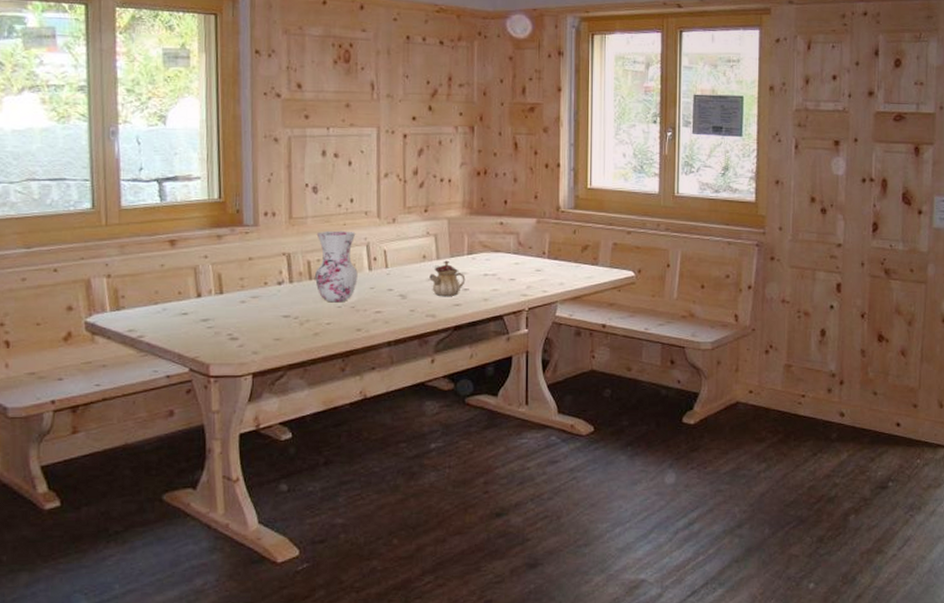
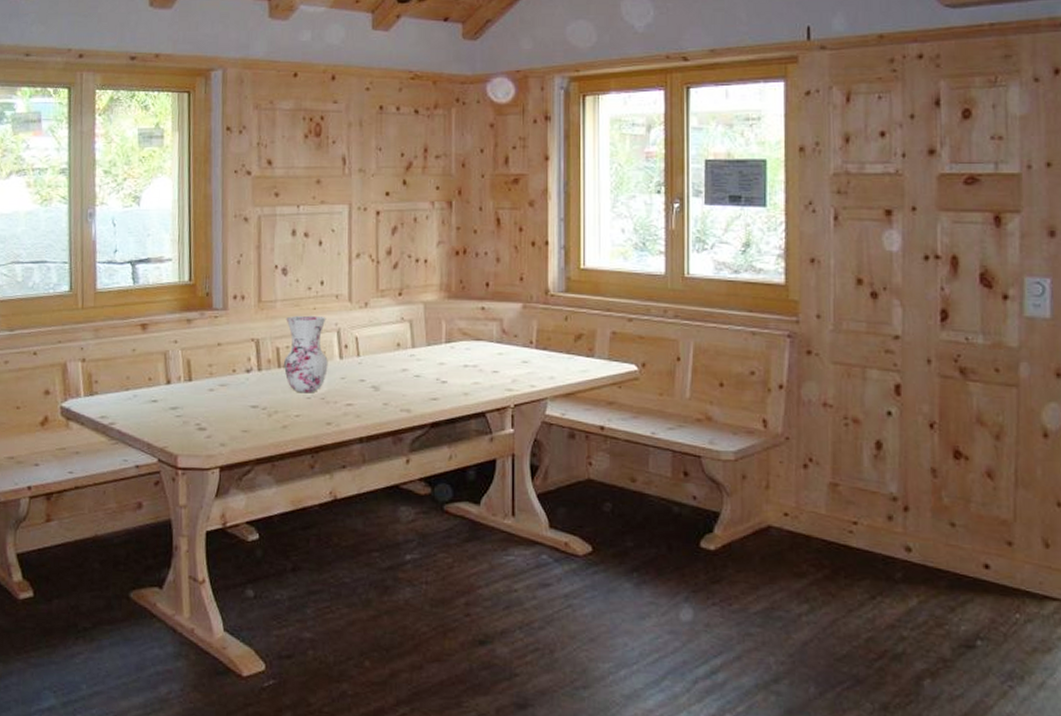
teapot: present [429,260,466,296] -> none [404,349,444,389]

